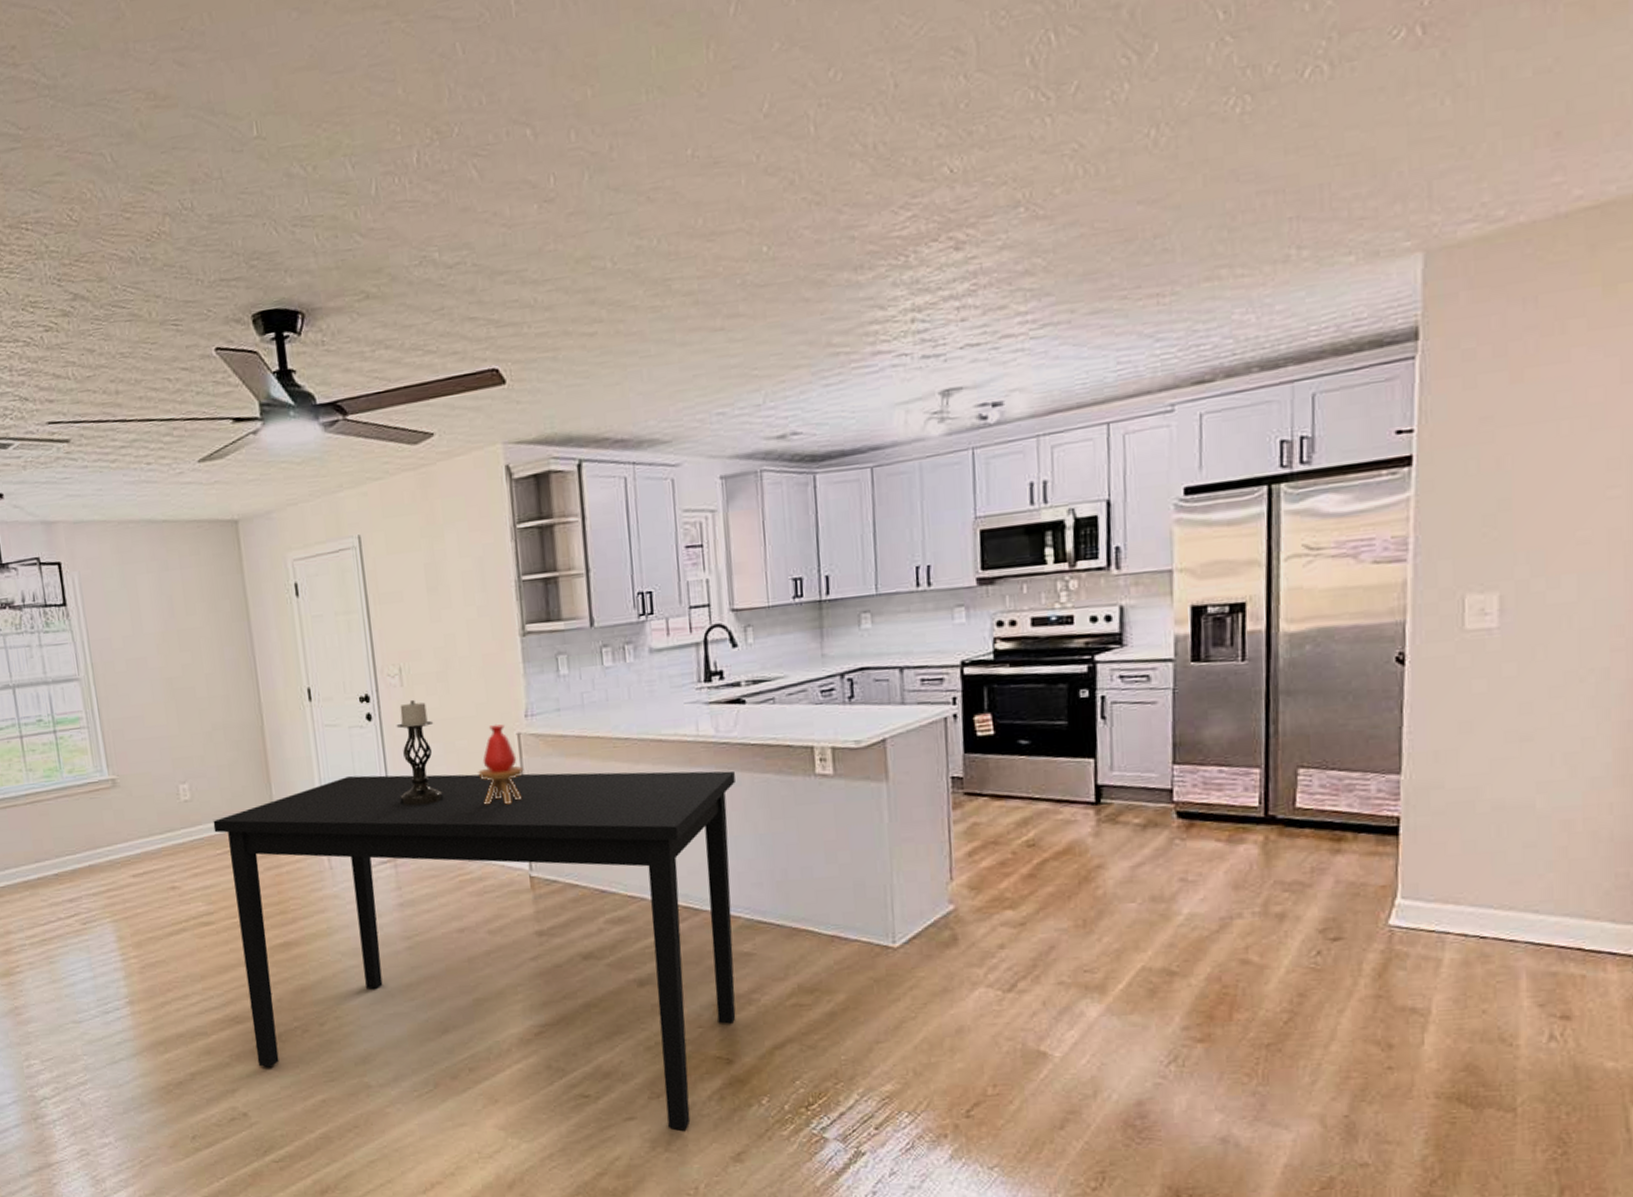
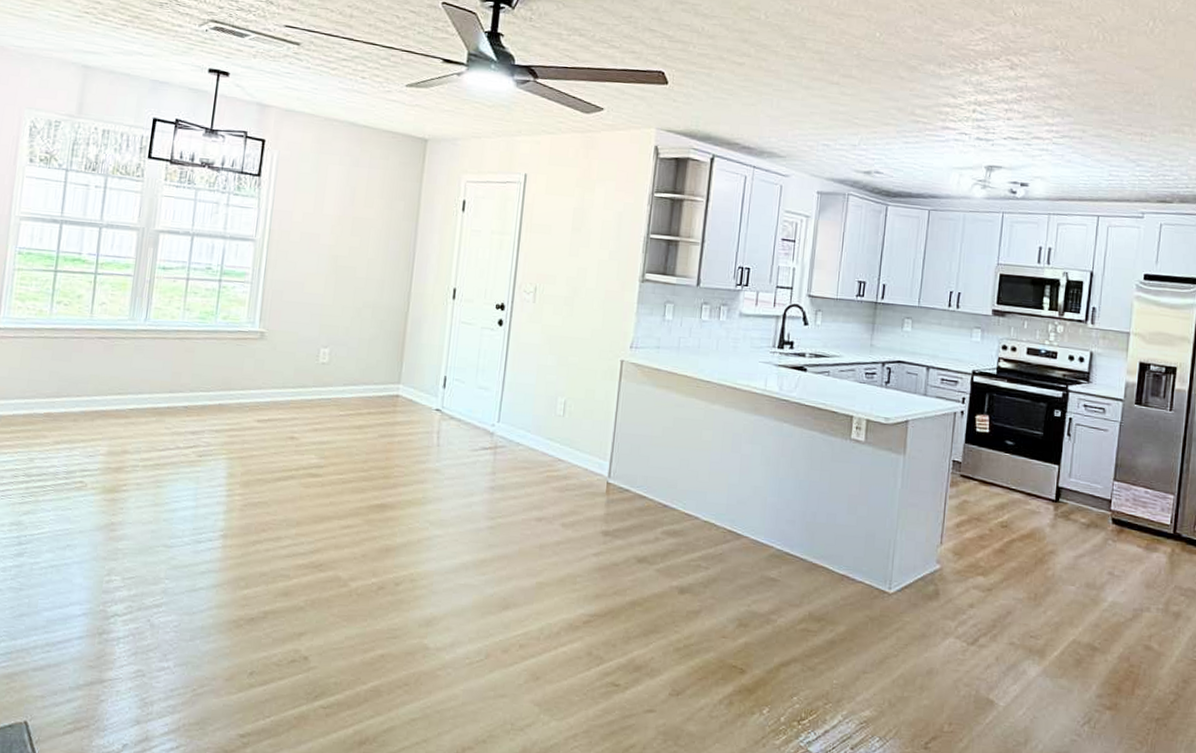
dining table: present [213,770,736,1130] -> none [329,369,789,728]
candle holder: present [396,699,444,806] -> none [511,315,554,406]
vase: present [478,724,524,805] -> none [582,349,621,418]

